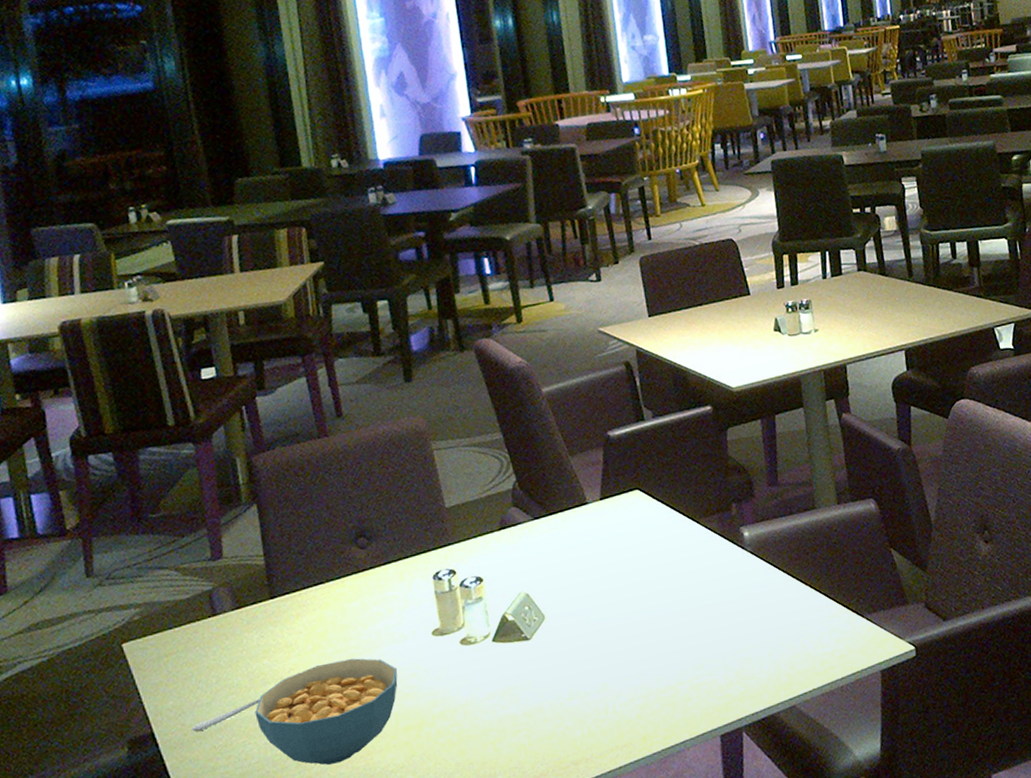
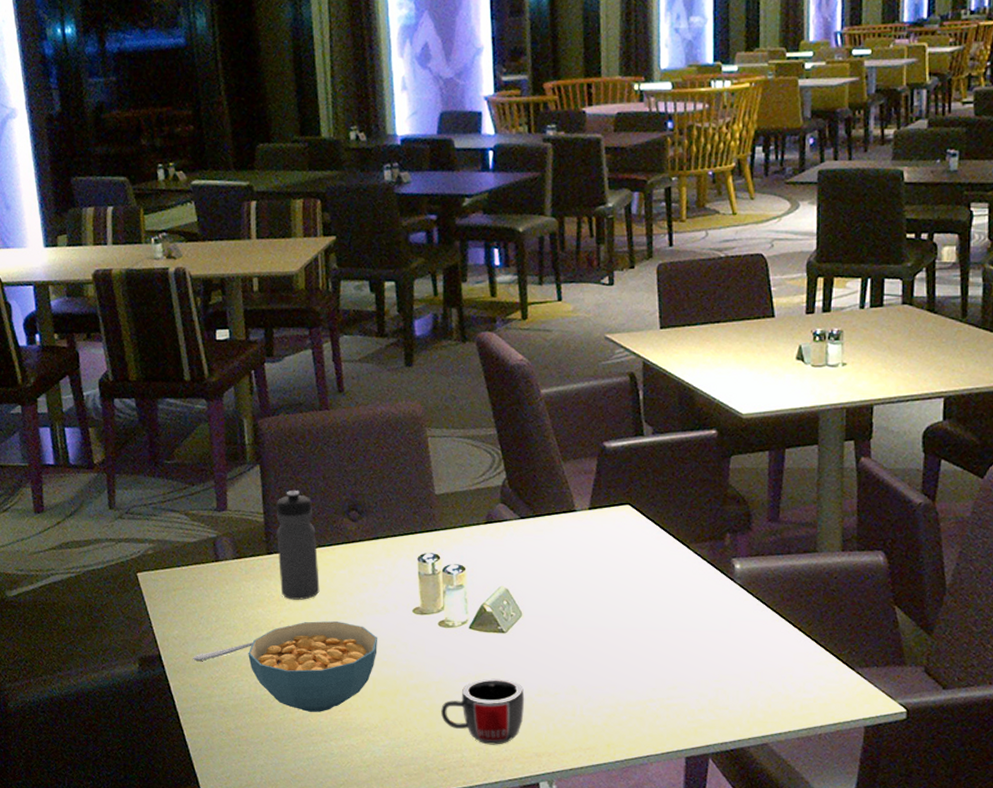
water bottle: none [277,525,331,644] -> present [276,491,320,600]
mug: none [470,688,557,763] -> present [441,678,525,745]

